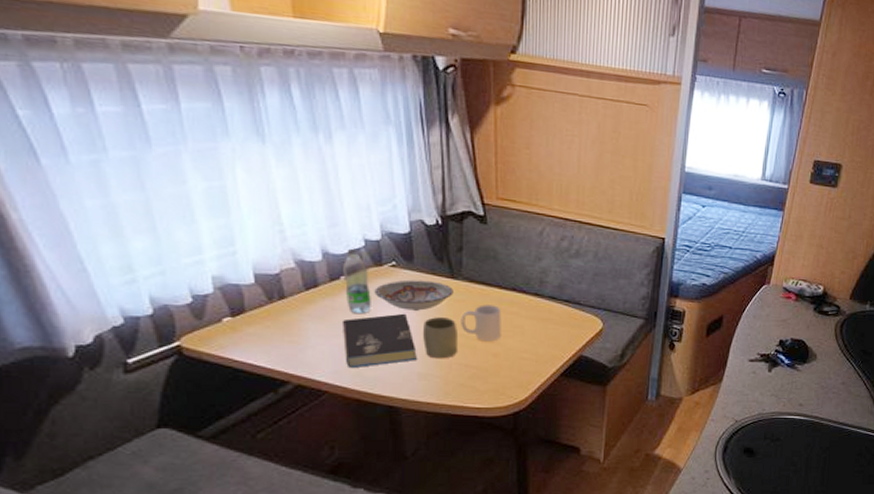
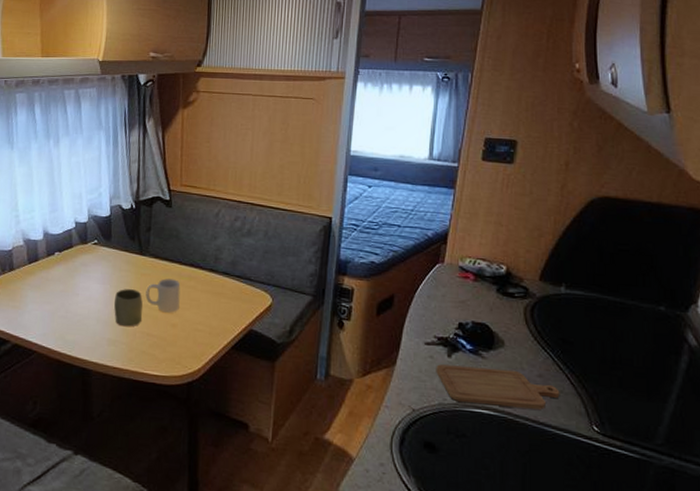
book: present [341,313,417,369] -> none [52,285,108,332]
bottle: present [343,248,371,314] -> none [57,229,77,285]
bowl: present [374,280,454,311] -> none [79,255,141,283]
chopping board: none [757,379,858,412] -> present [436,364,560,410]

